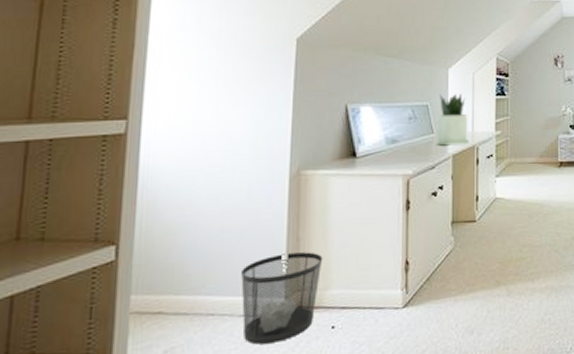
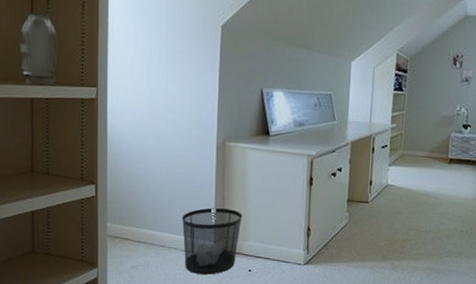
vase: none [12,34,76,124] -> present [19,13,60,86]
planter: present [435,93,470,146] -> none [336,84,367,134]

